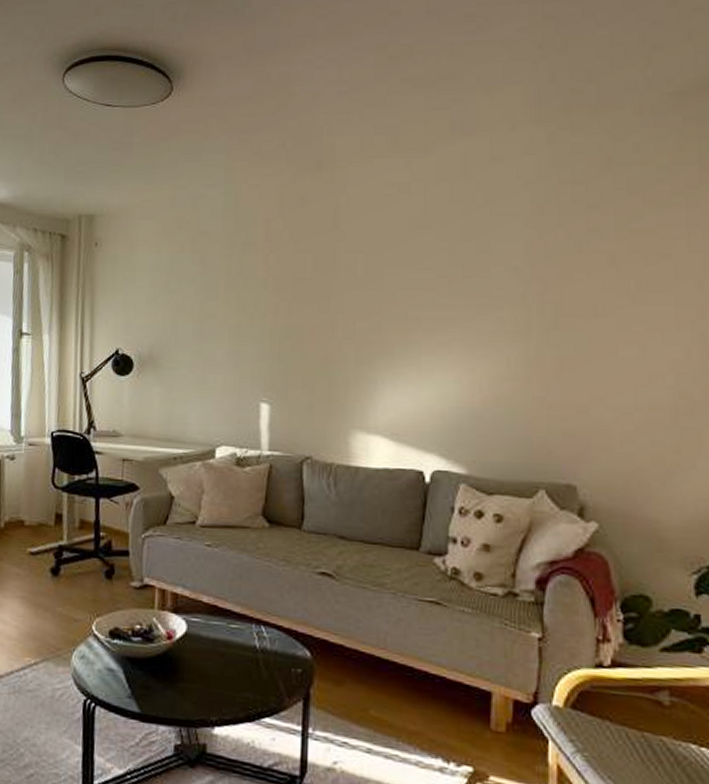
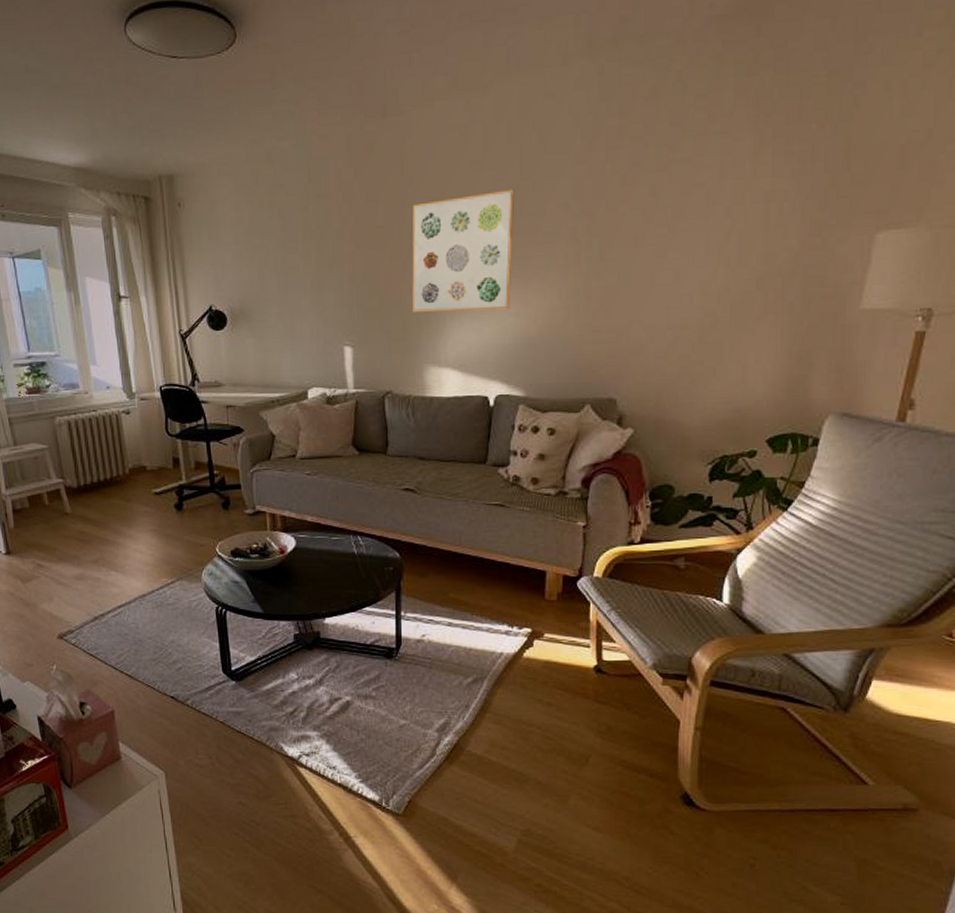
wall art: none [340,249,458,375] -> present [412,189,515,312]

